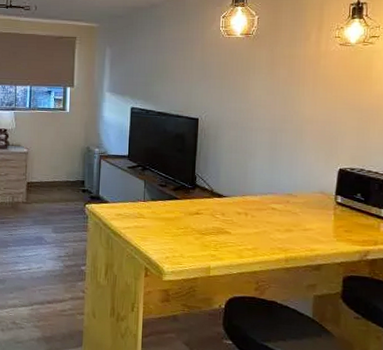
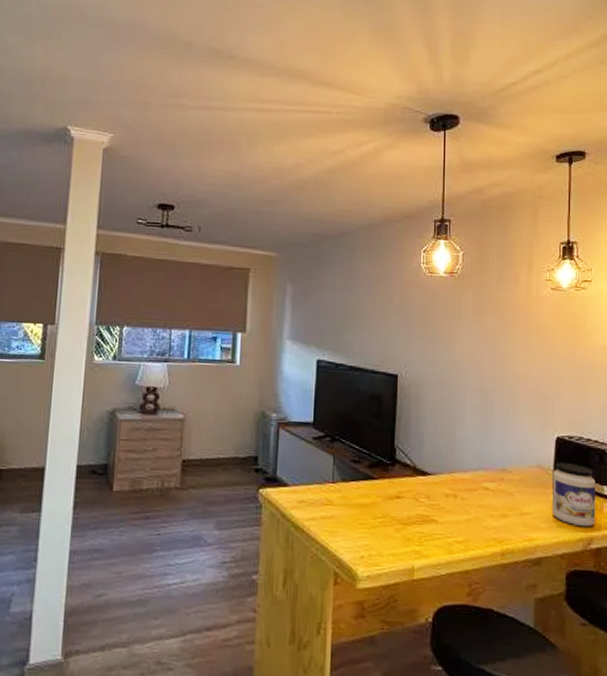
jar: none [332,189,374,242] -> present [551,461,596,527]

